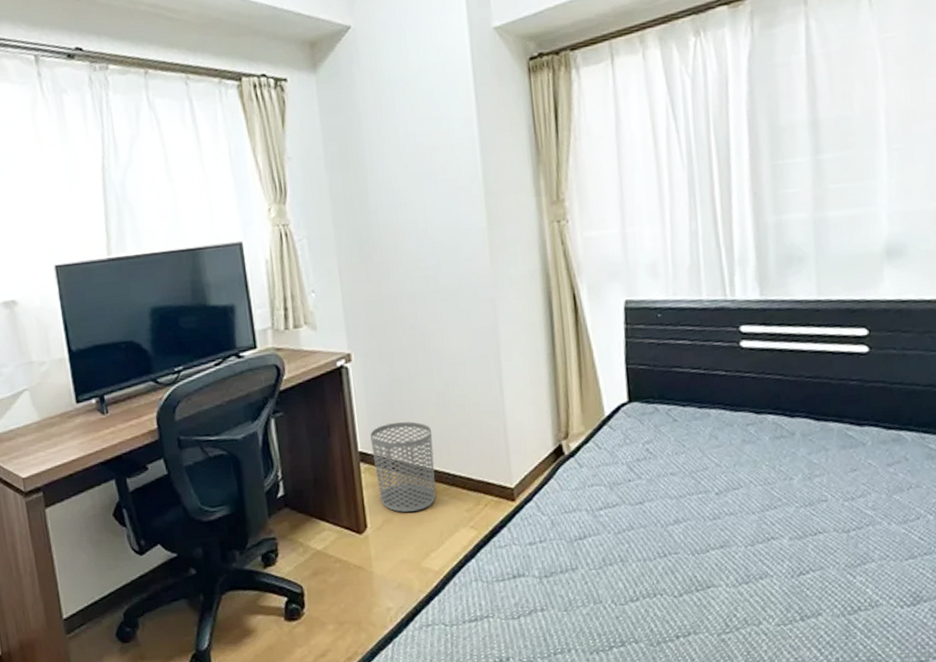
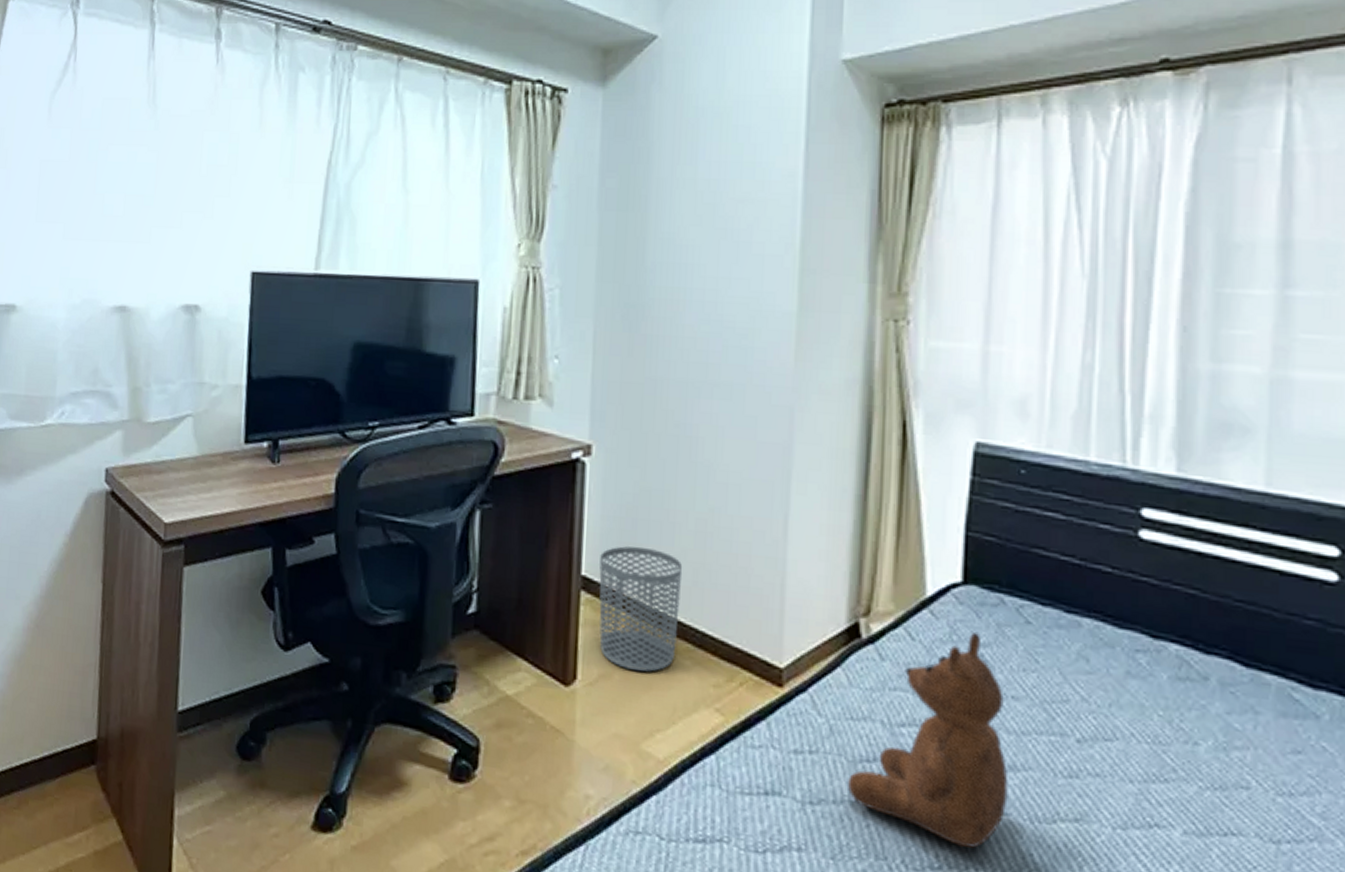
teddy bear: none [569,435,676,582] -> present [848,632,1009,848]

